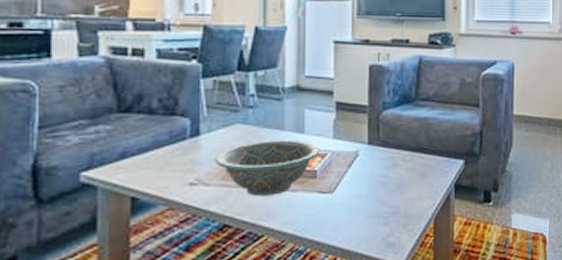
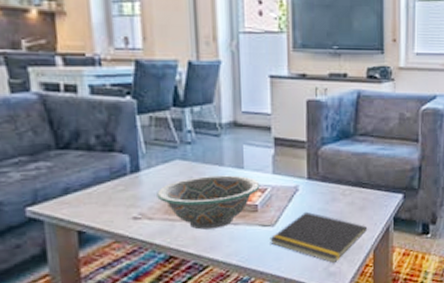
notepad: none [328,177,429,233] -> present [270,211,368,264]

